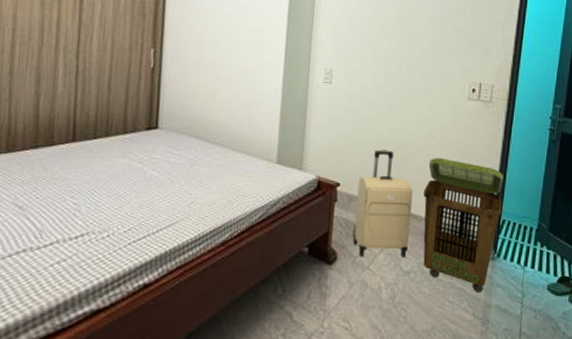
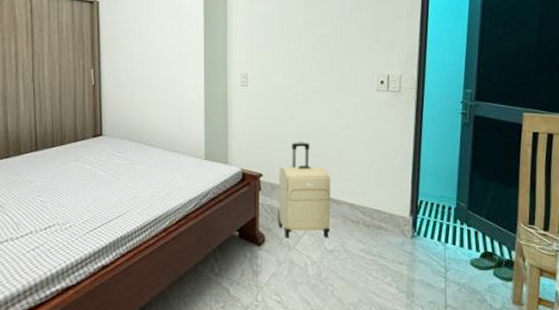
laundry basket: present [423,158,503,292] -> none [341,147,419,268]

